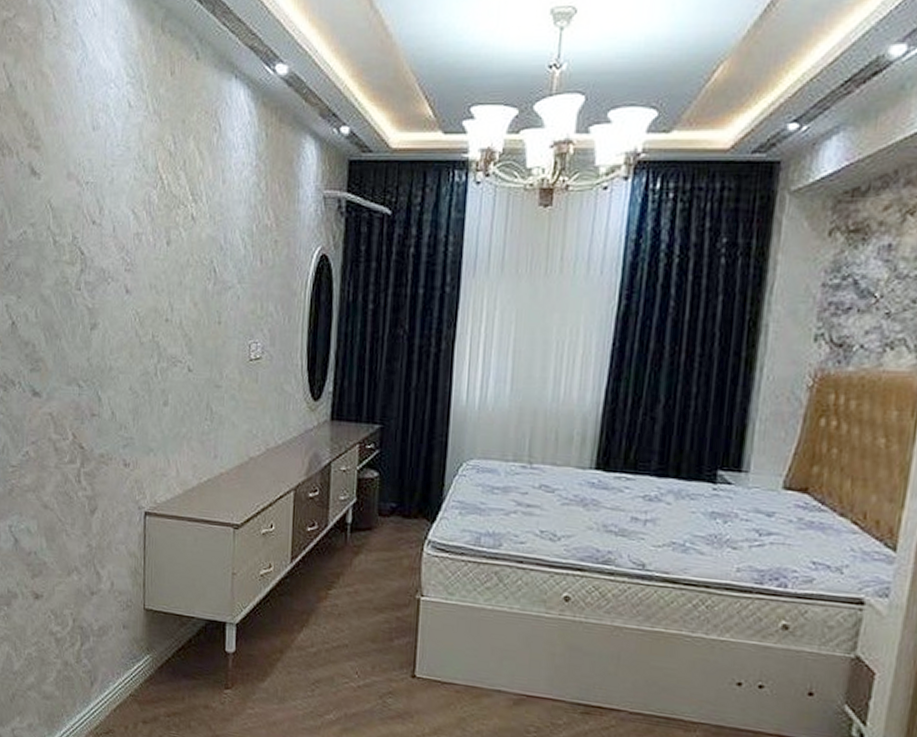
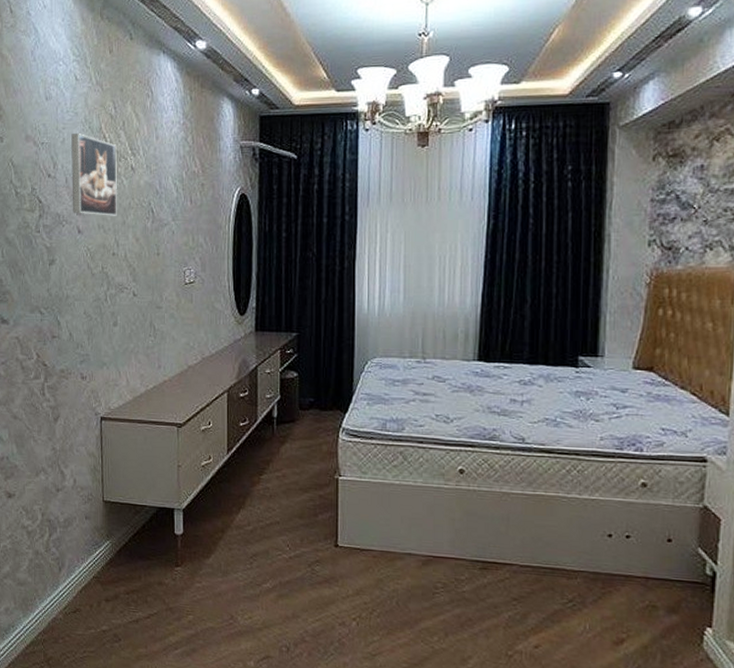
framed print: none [120,173,175,275] -> present [71,133,118,216]

